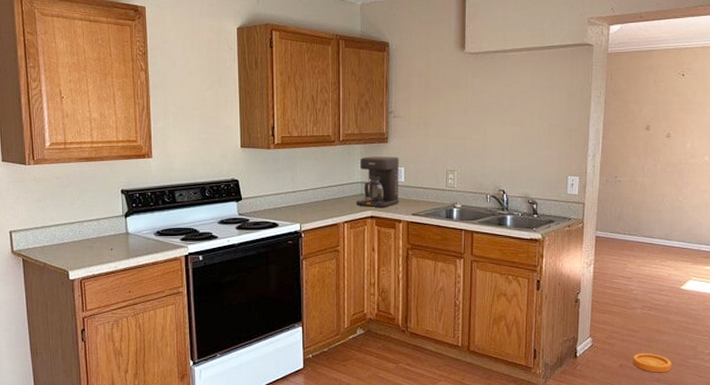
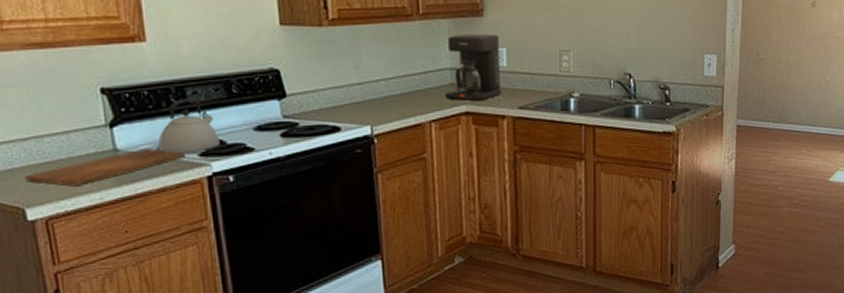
cutting board: none [71,233,172,258] -> present [25,149,187,187]
kettle: none [154,199,195,238] -> present [157,98,221,154]
pet bowl: present [632,353,672,373] -> none [779,256,821,278]

